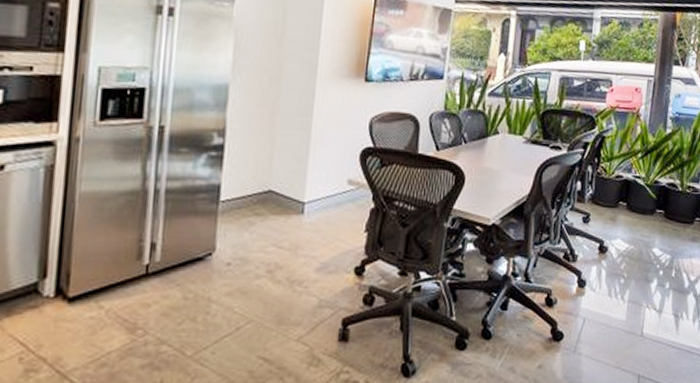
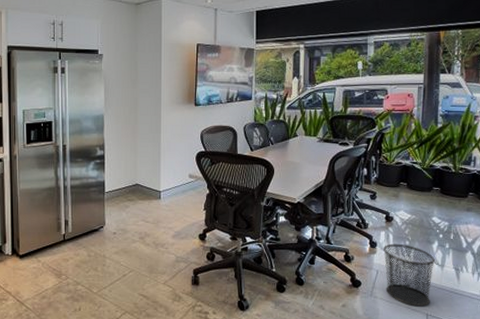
waste bin: none [592,282,653,366] -> present [384,243,435,307]

